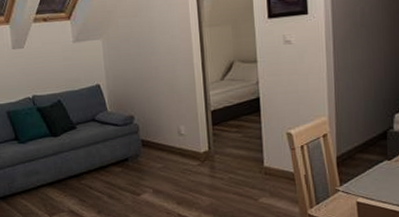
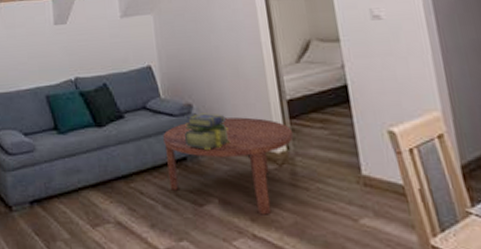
coffee table: none [109,125,215,200] -> present [163,117,294,215]
stack of books: none [127,122,163,152] -> present [185,113,230,150]

